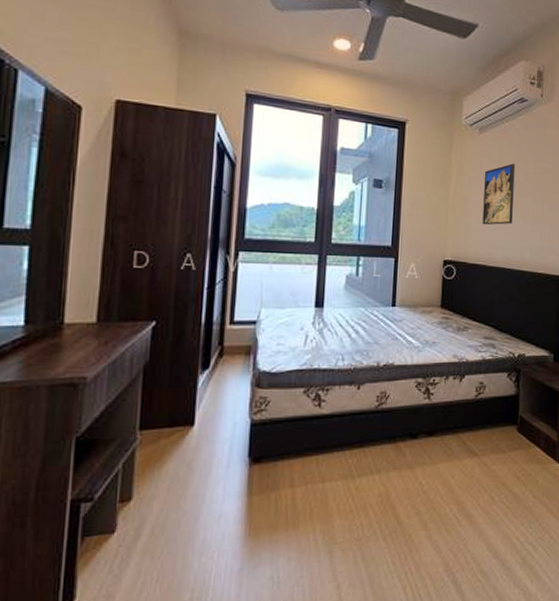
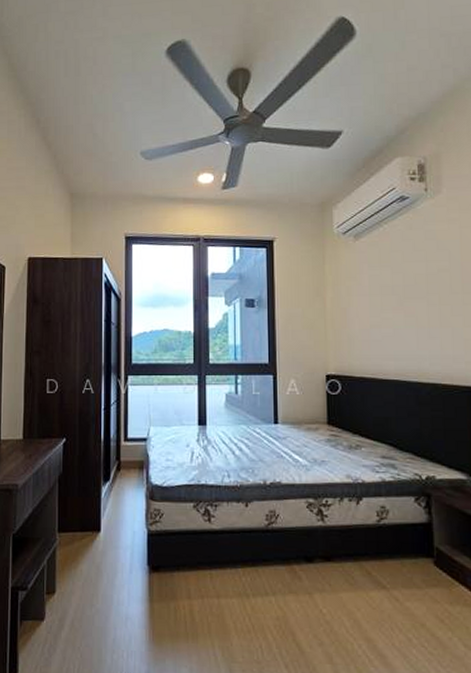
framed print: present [482,163,515,225] -> none [364,267,404,336]

